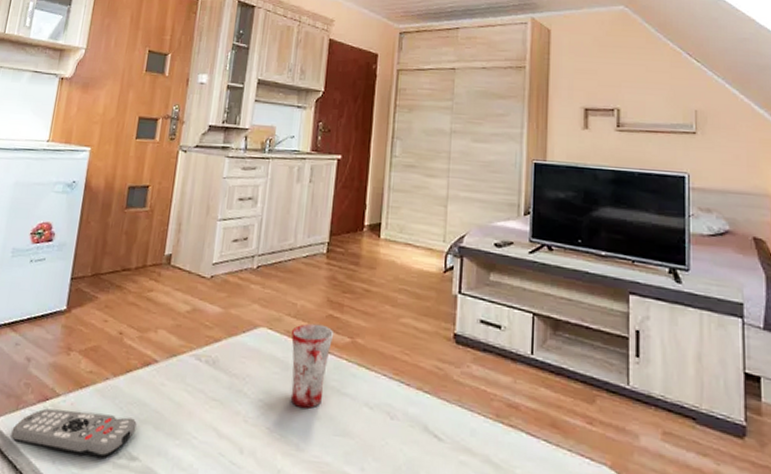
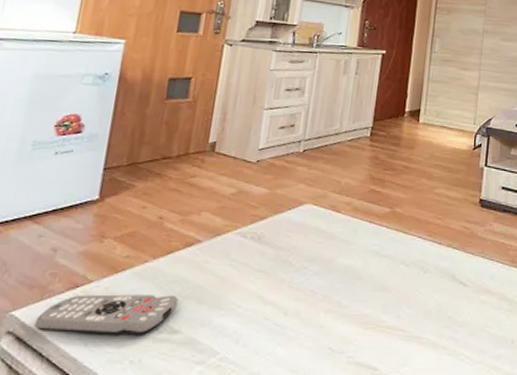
mug: present [290,323,335,409] -> none [333,198,376,271]

